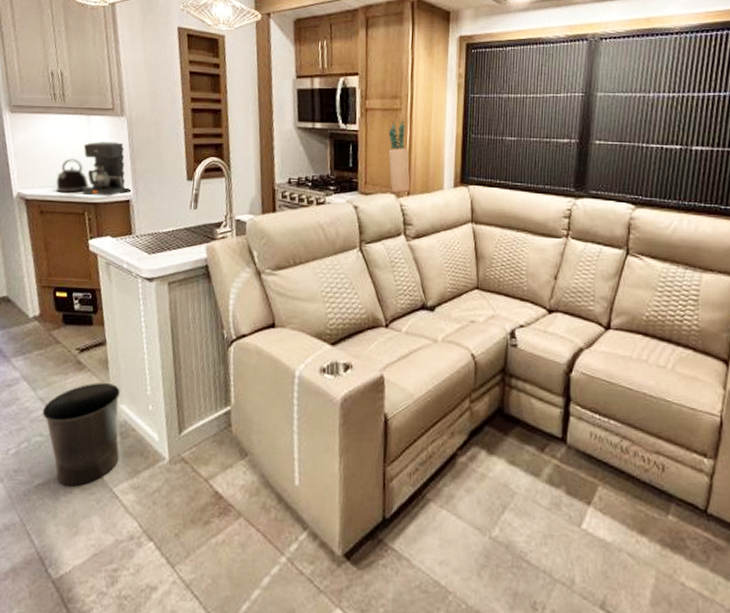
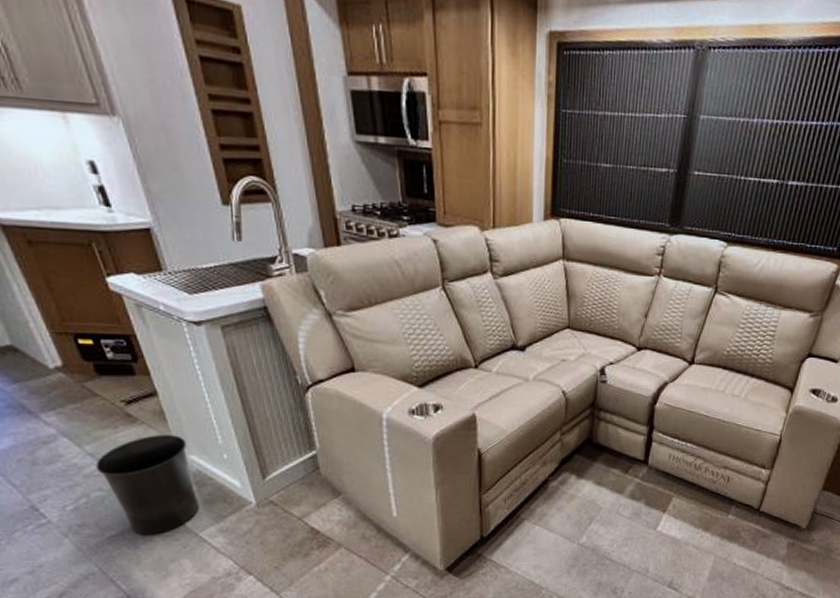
kettle: present [55,158,89,194] -> none [39,171,89,219]
coffee maker: present [82,141,131,197] -> none [66,149,149,224]
vase: present [388,119,411,194] -> none [467,136,496,226]

